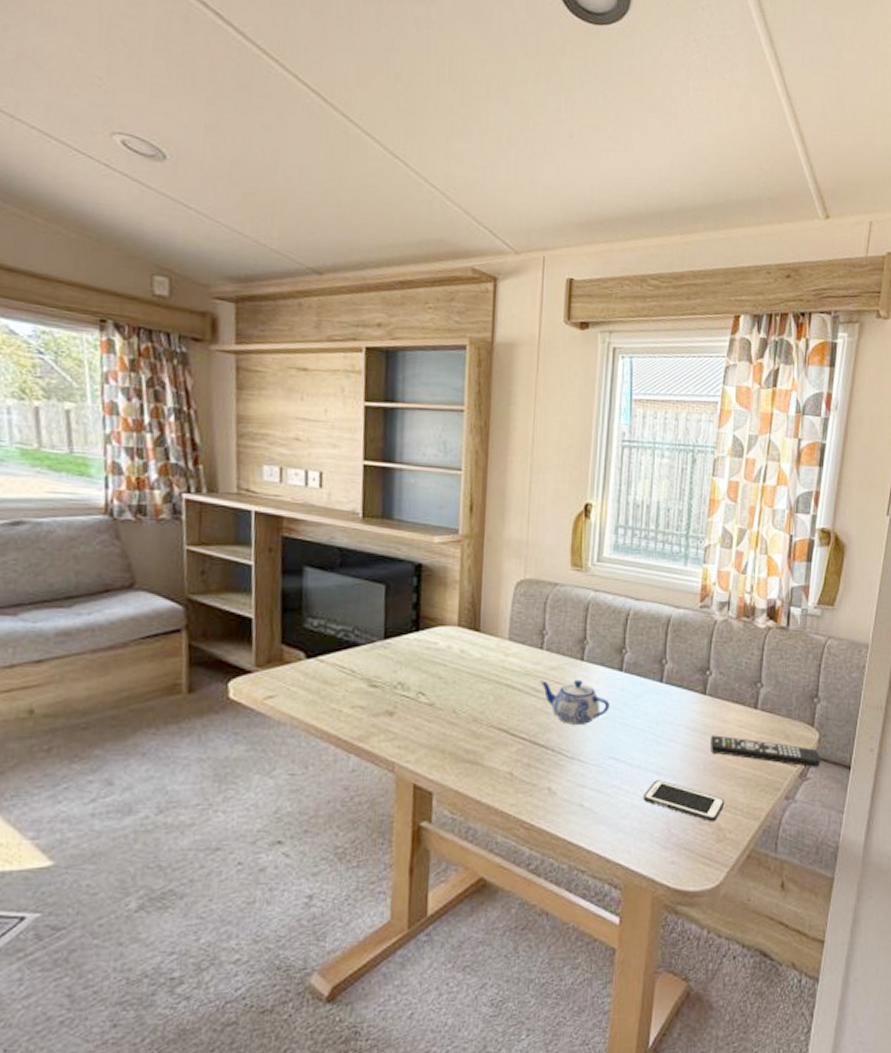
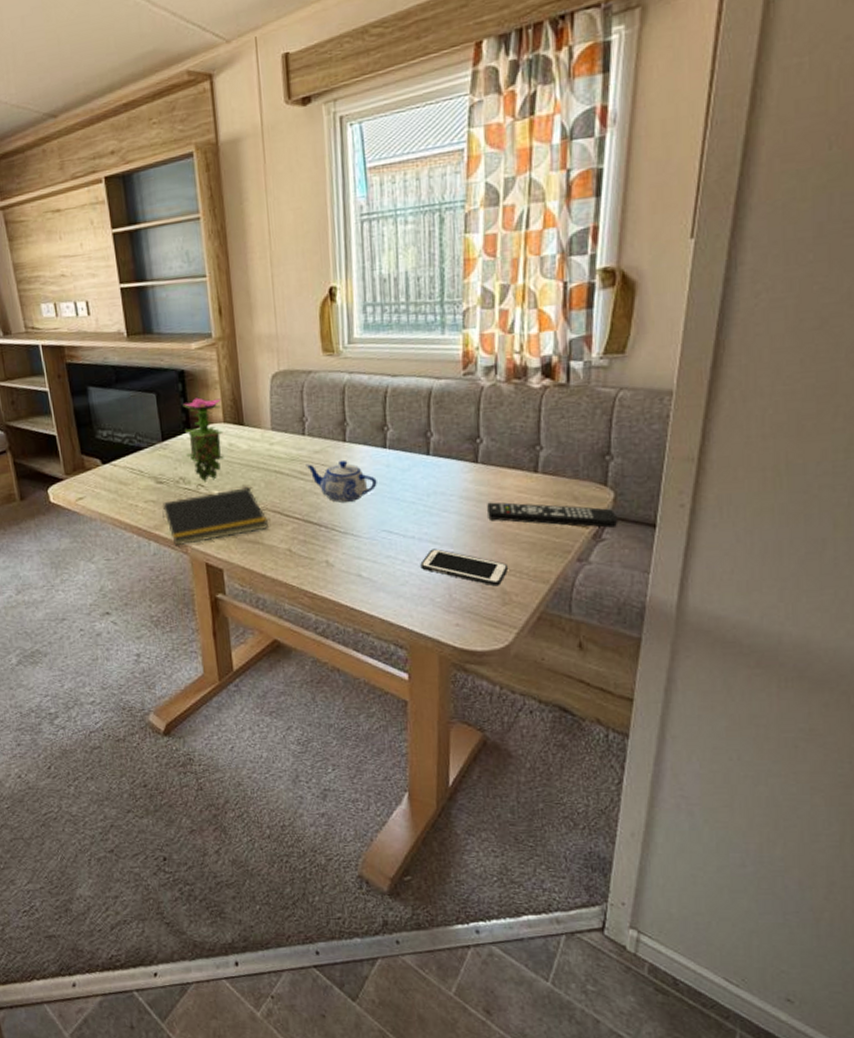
notepad: none [370,700,493,763] -> present [162,487,269,546]
flower: none [410,595,459,690] -> present [182,397,224,482]

